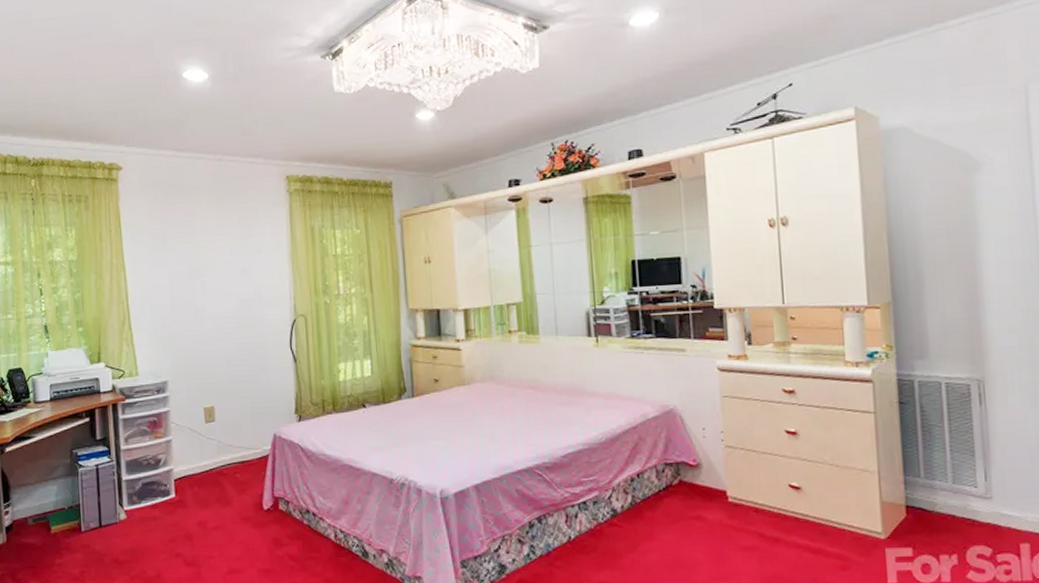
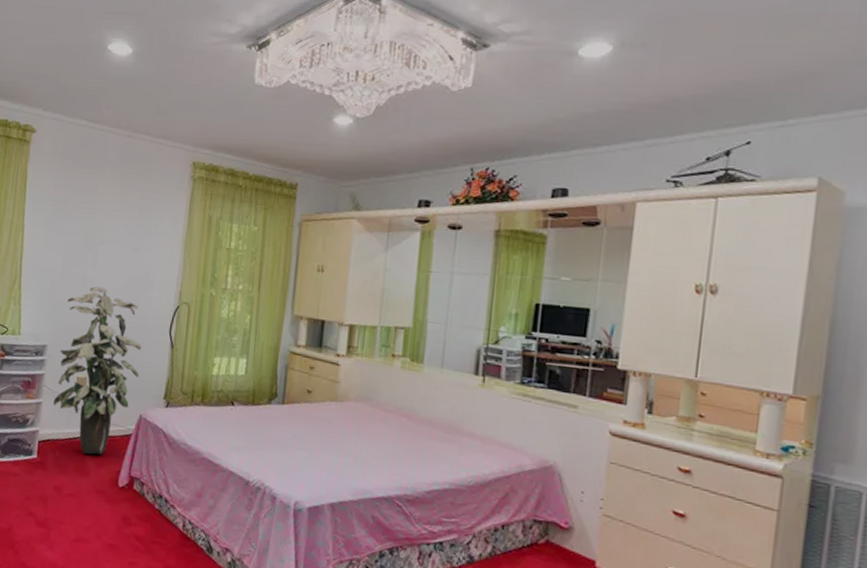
indoor plant: none [181,313,267,483] -> present [53,286,142,455]

